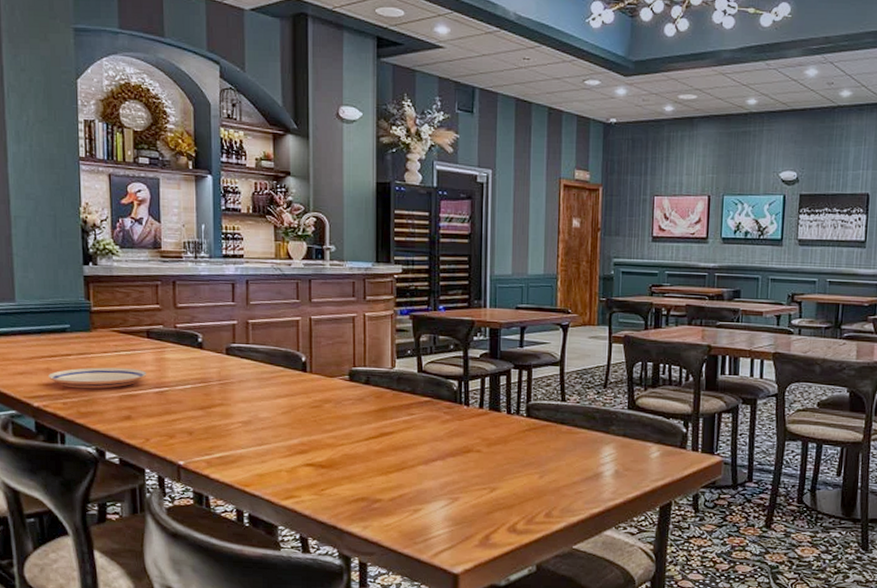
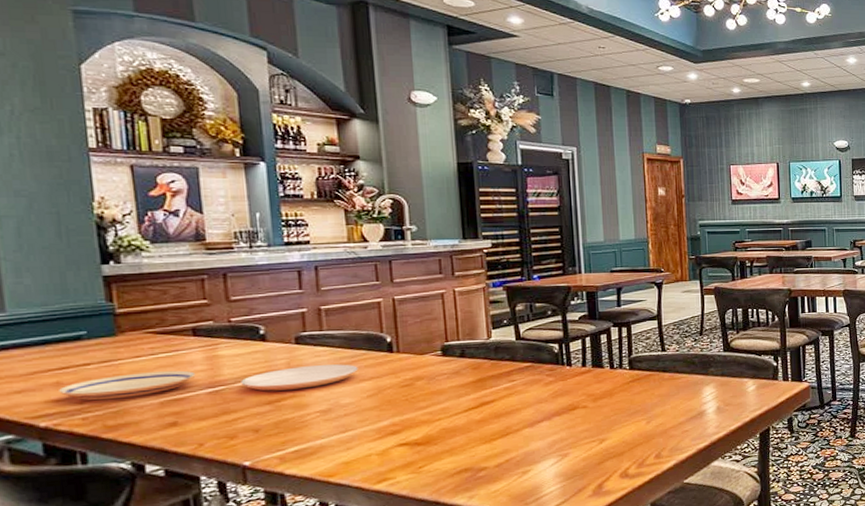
plate: none [181,376,276,399] -> present [241,364,359,391]

